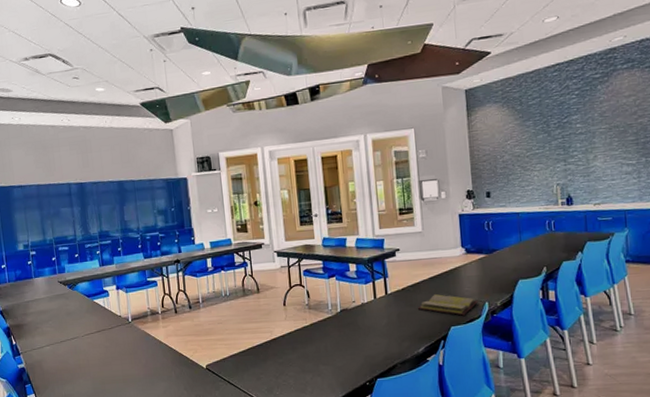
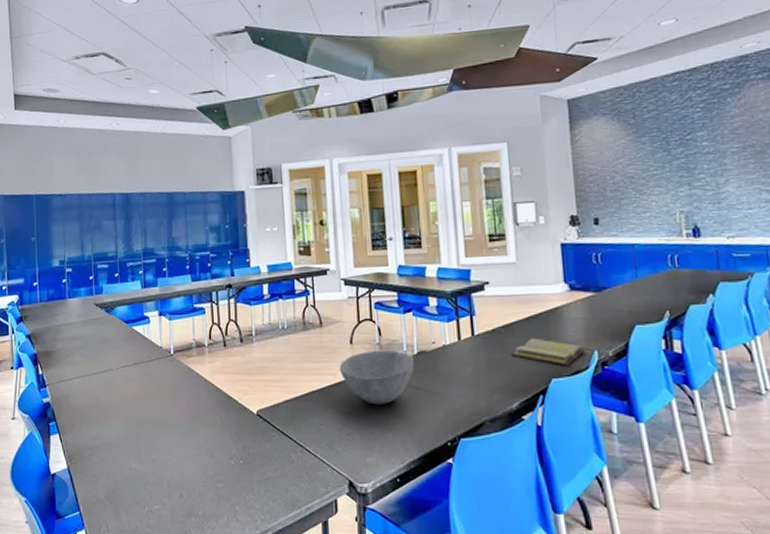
bowl: none [275,309,338,355] -> present [339,349,415,405]

